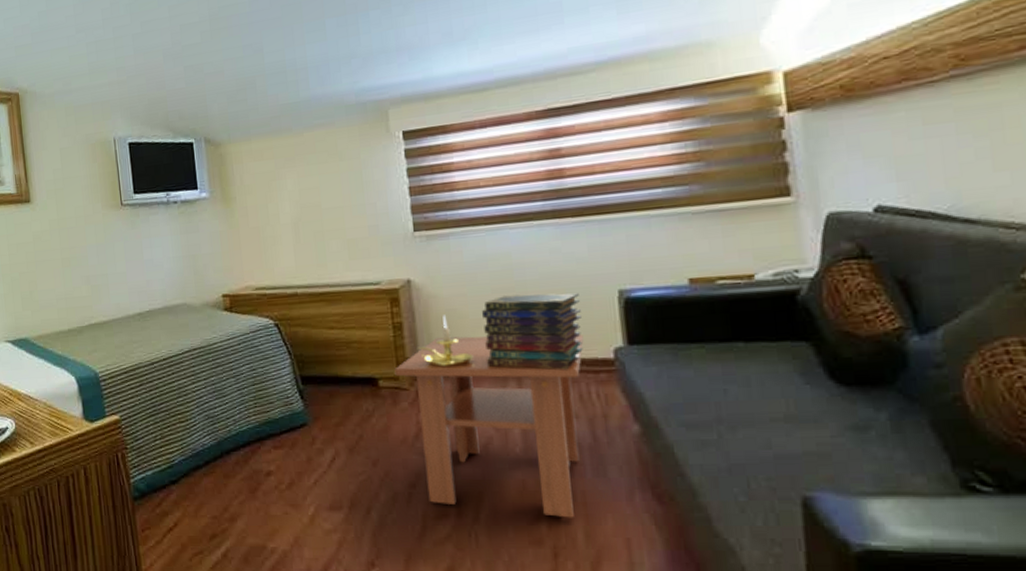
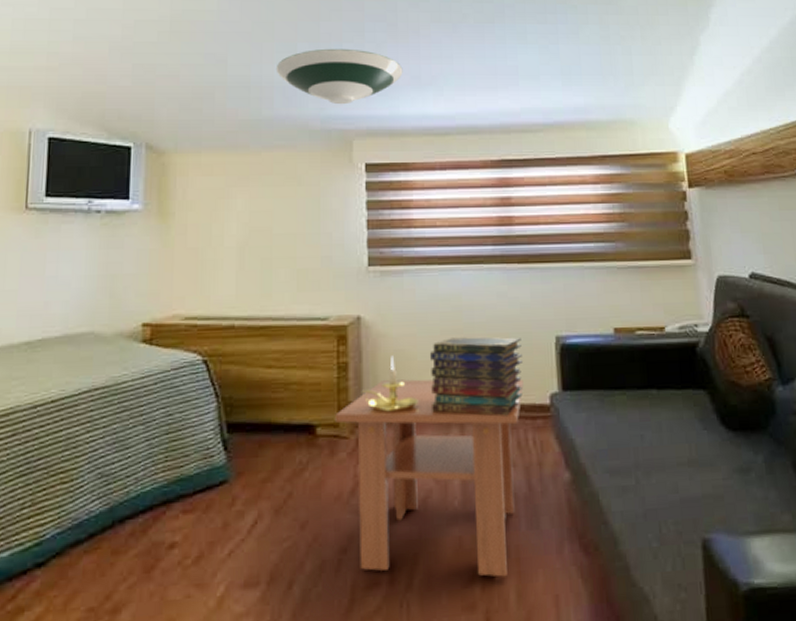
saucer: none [307,14,434,76] -> present [276,48,403,105]

